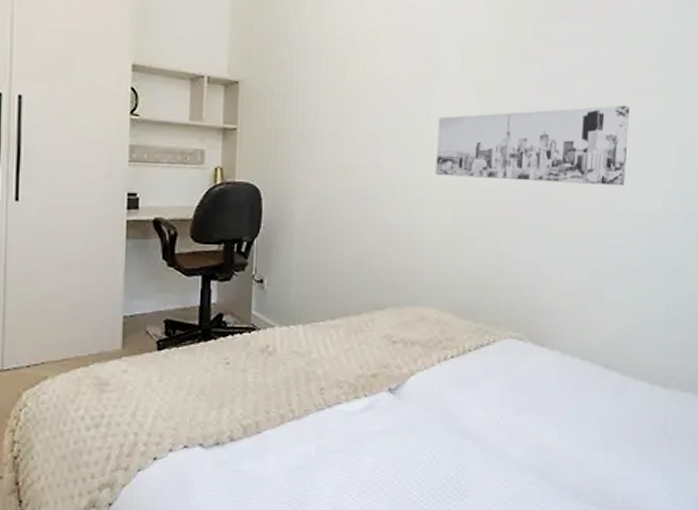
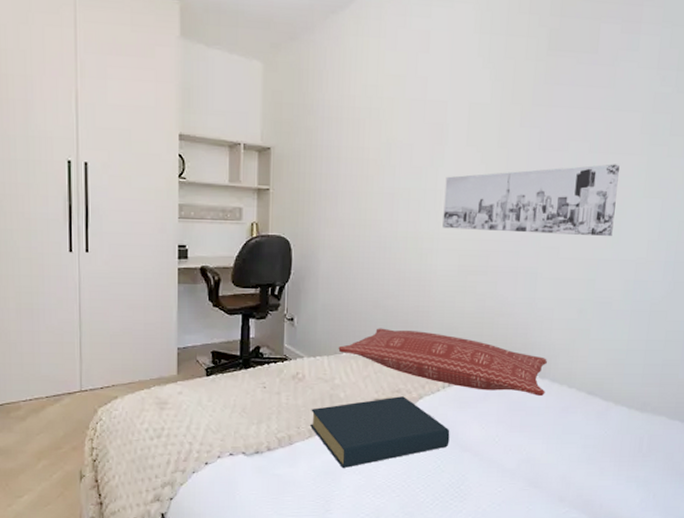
hardback book: none [282,373,447,461] -> present [310,396,450,468]
pillow: none [315,291,557,371] -> present [338,328,547,397]

